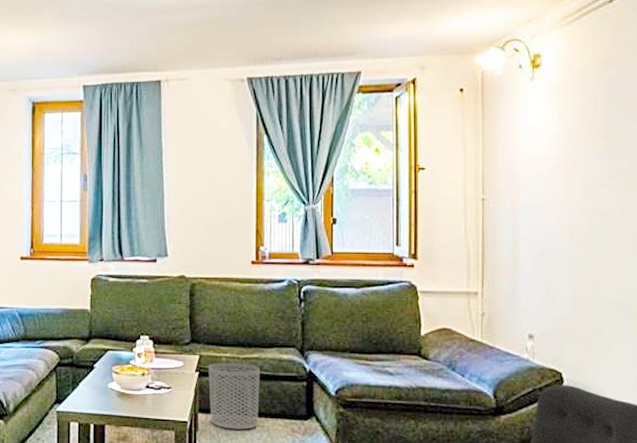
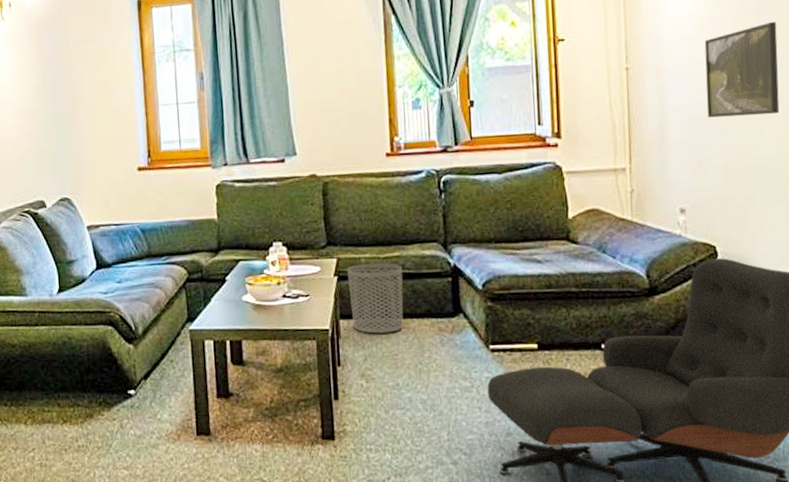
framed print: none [558,165,628,252] -> present [704,21,780,118]

